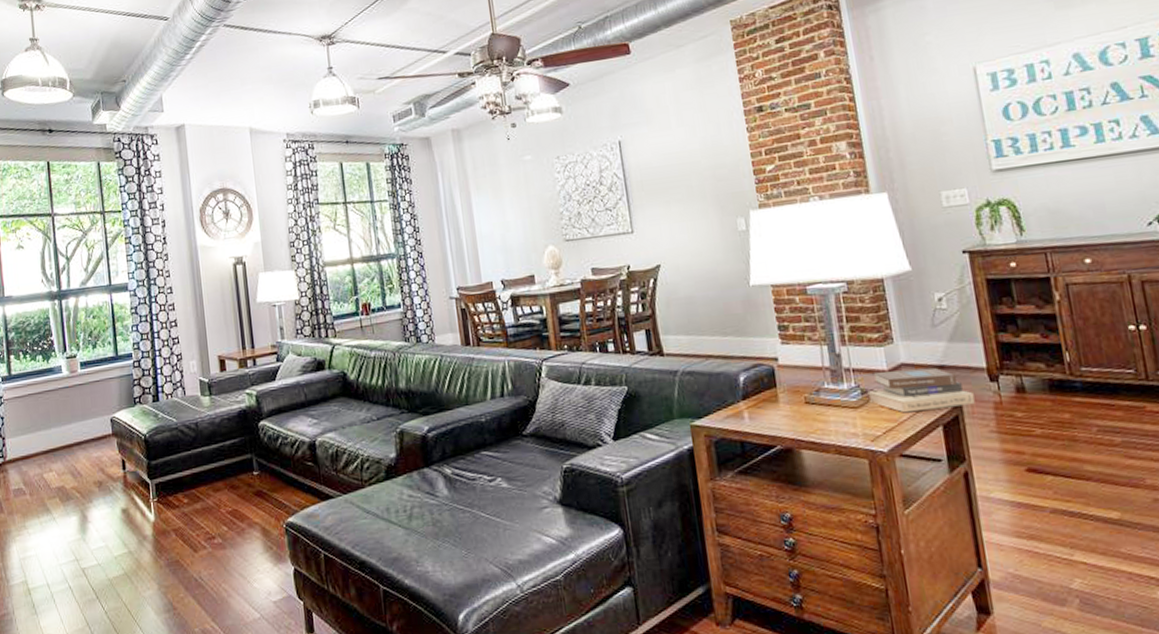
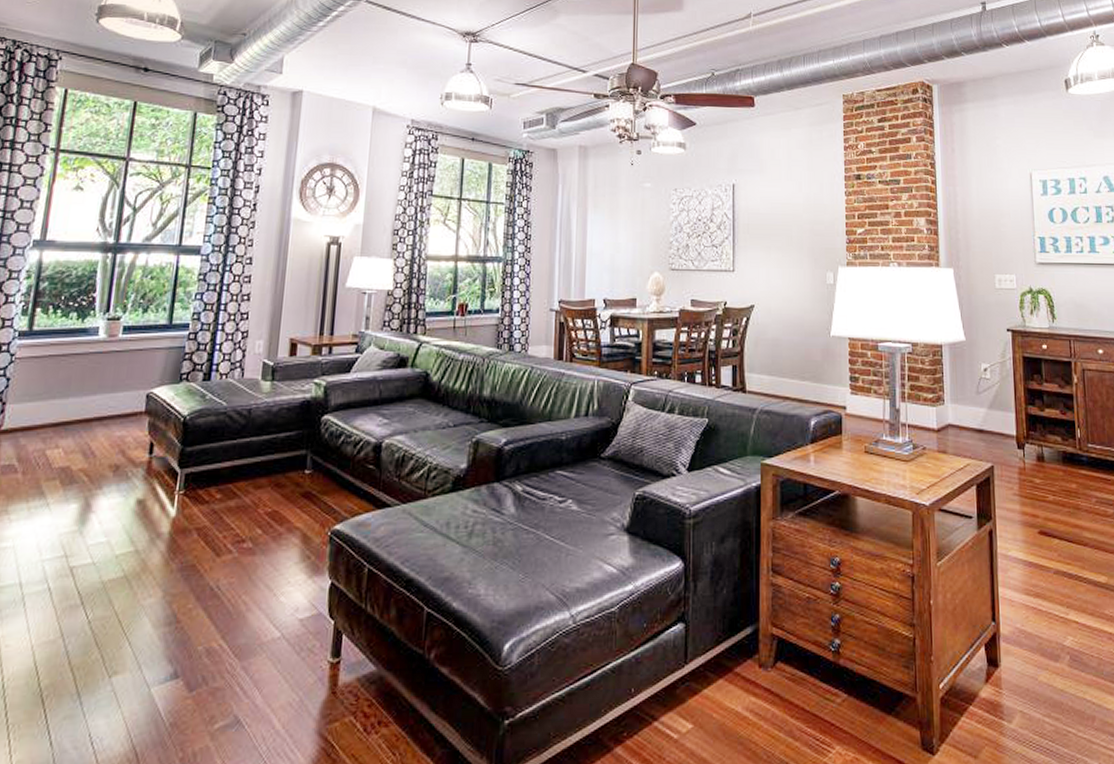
books: present [867,368,975,413] -> none [918,429,1004,470]

